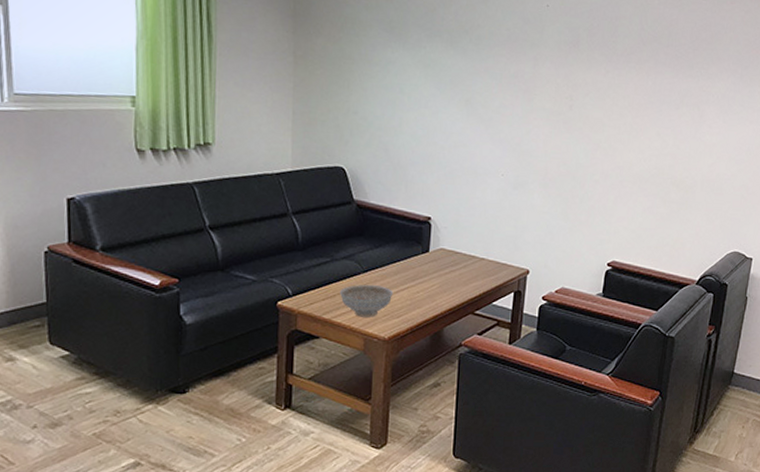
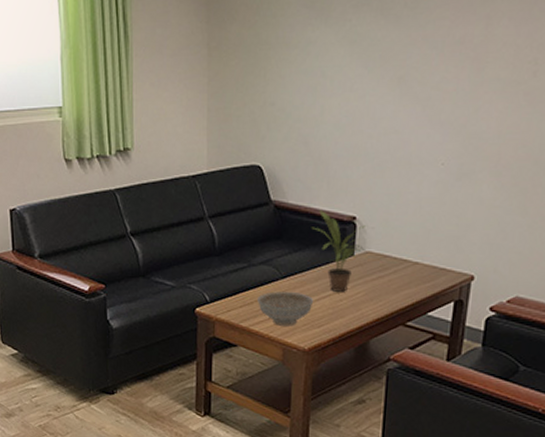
potted plant: none [392,211,440,285] -> present [312,211,367,292]

